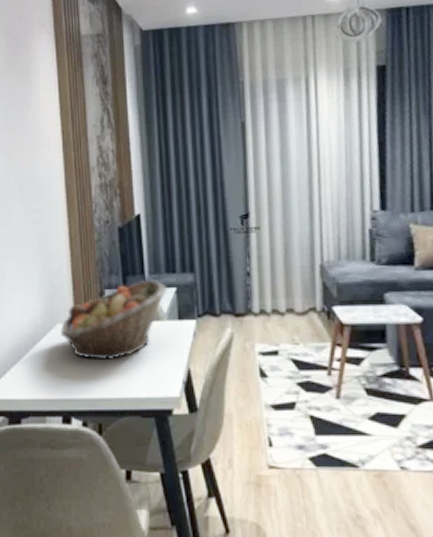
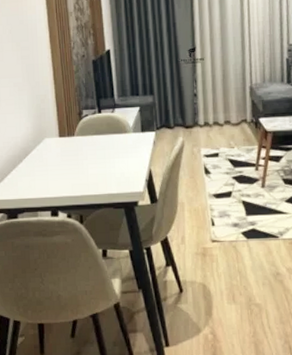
fruit basket: present [61,279,168,361] -> none [48,101,133,166]

